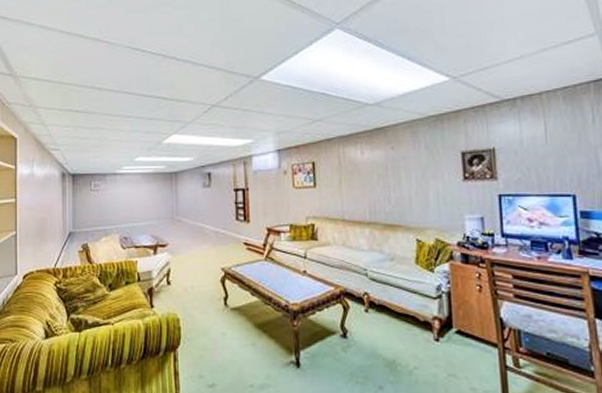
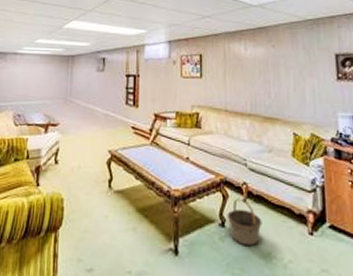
basket: none [348,309,386,356] -> present [227,198,262,247]

